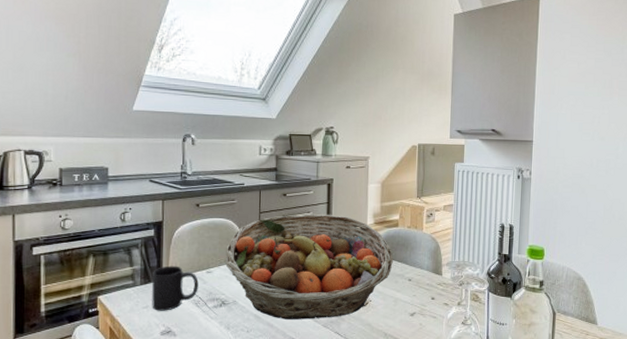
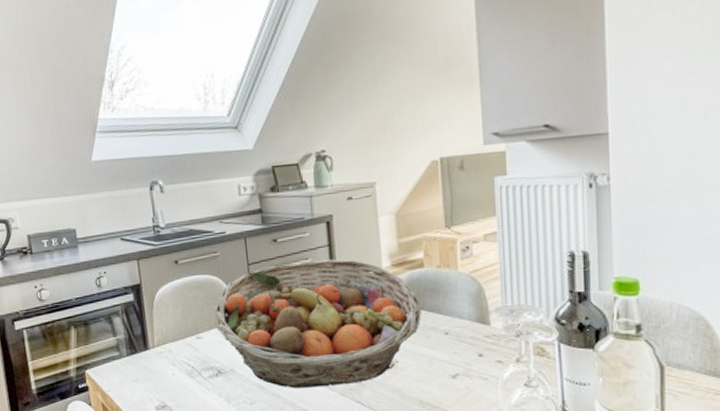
mug: present [152,265,199,311] -> none [138,332,190,384]

